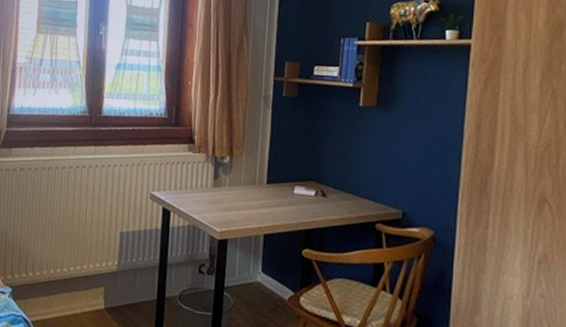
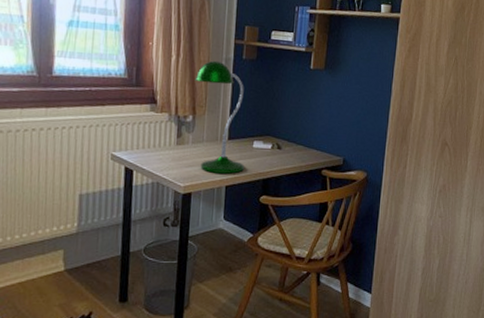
desk lamp: none [232,99,284,222] -> present [194,60,244,174]

